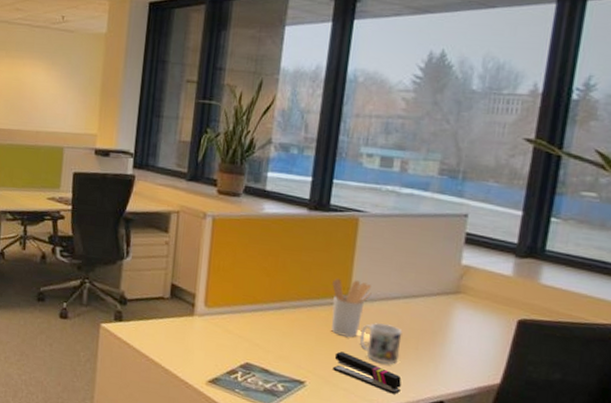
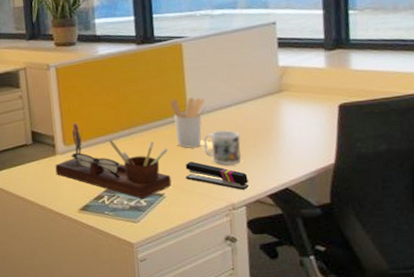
desk organizer: none [189,283,320,383] -> present [55,122,172,199]

